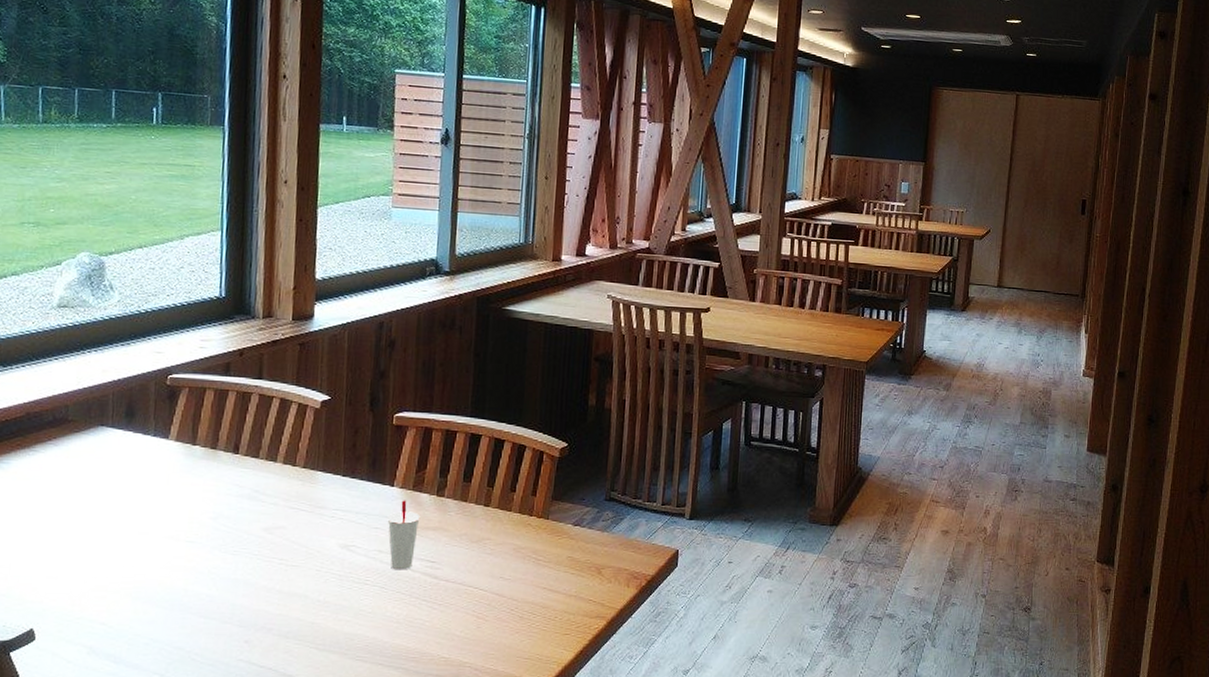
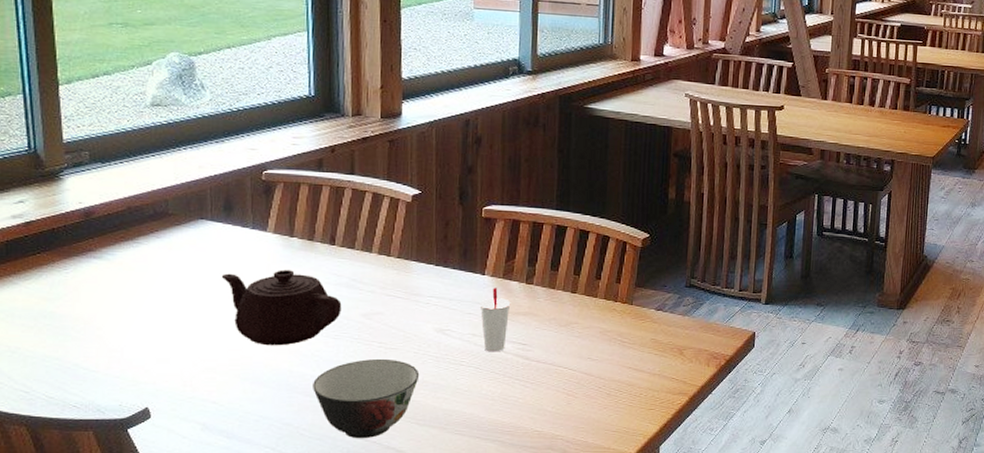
teapot: none [119,480,243,562] -> present [222,270,342,346]
soup bowl: none [207,577,321,665] -> present [313,359,420,439]

